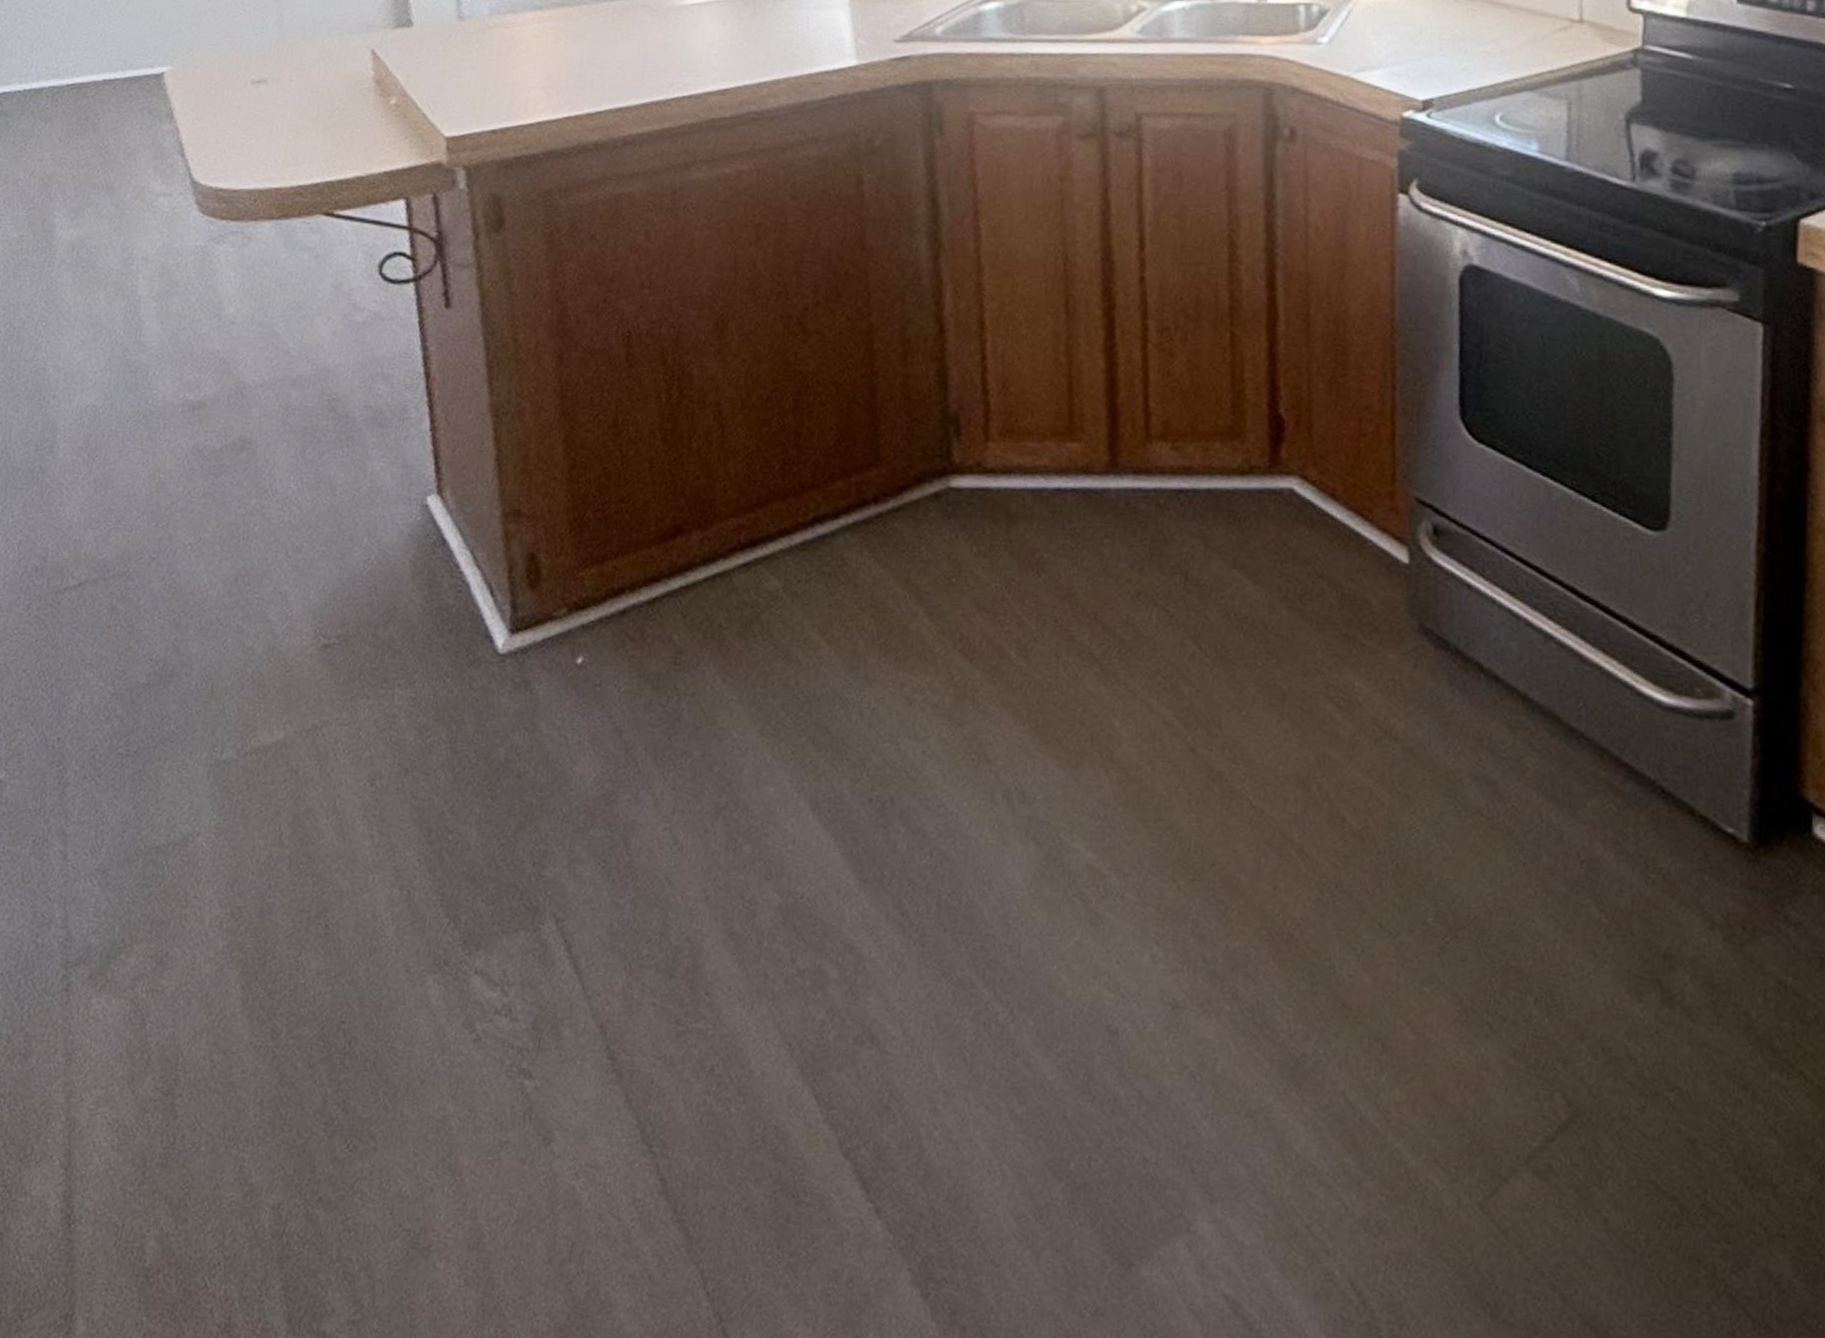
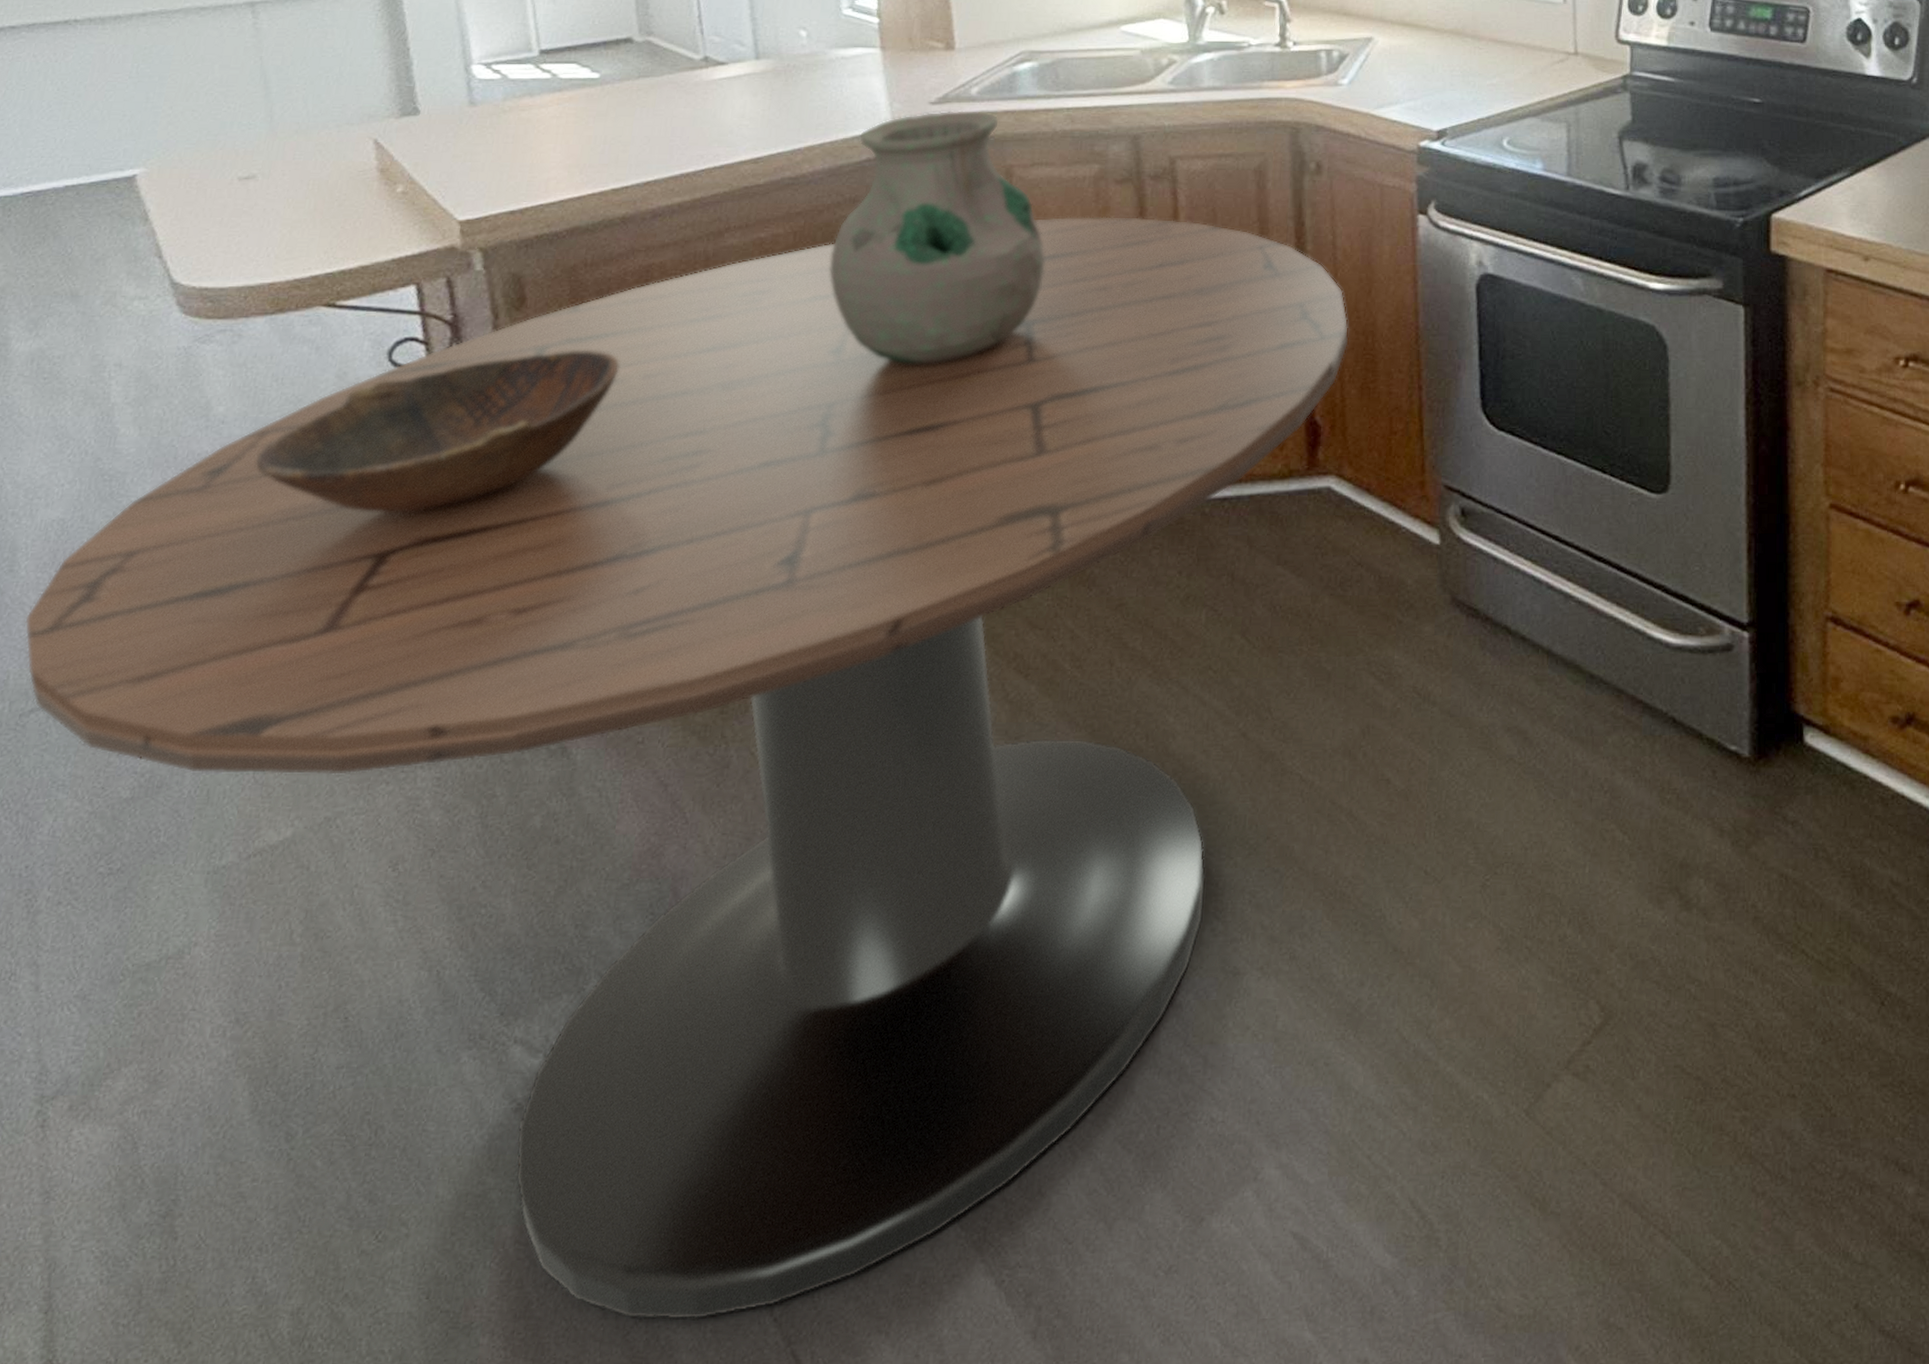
dining table: none [61,170,1319,1282] -> present [24,216,1349,1321]
bowl: none [261,277,588,428] -> present [256,351,619,512]
vase: none [790,50,1004,319] -> present [829,110,1045,364]

